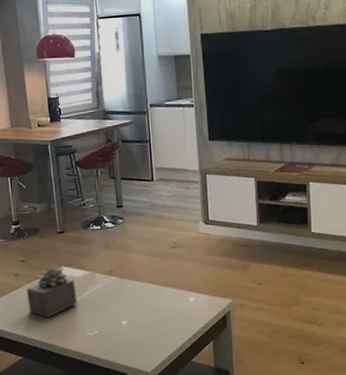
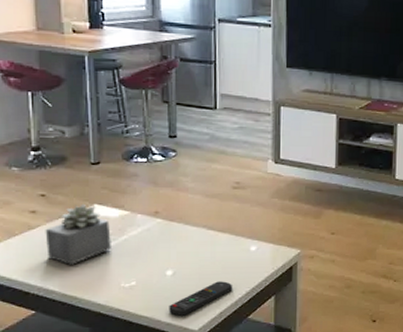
remote control: none [126,329,178,360] -> present [169,281,233,316]

